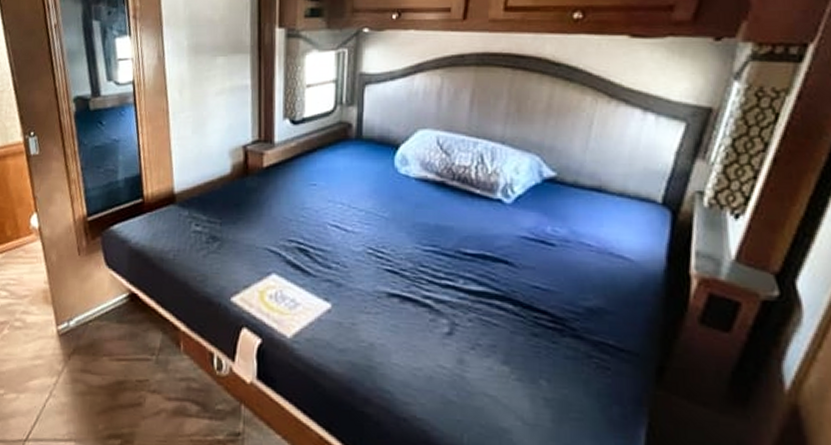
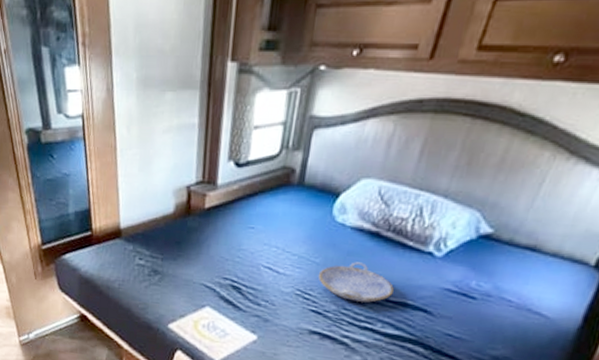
serving tray: none [390,214,469,257] -> present [319,262,394,303]

